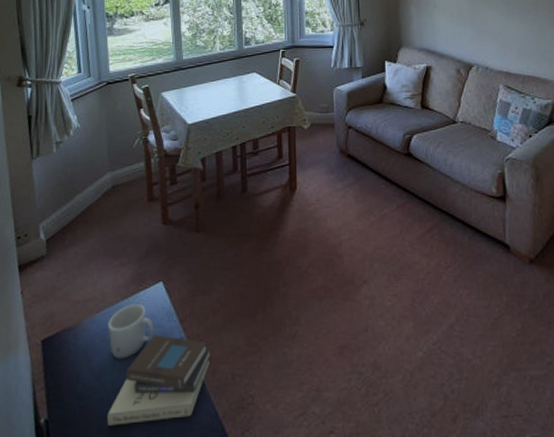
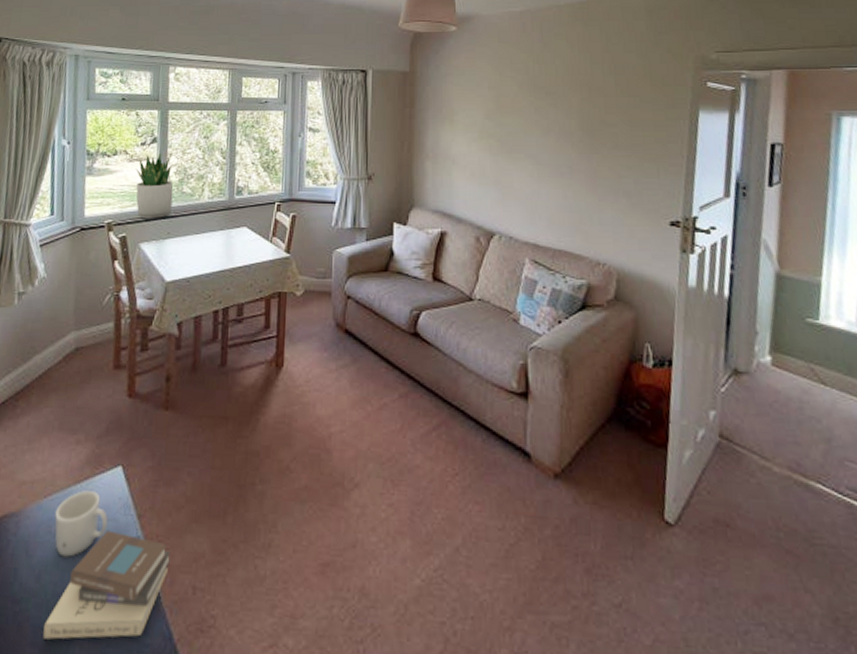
planter: none [152,10,188,71] -> present [135,151,174,219]

